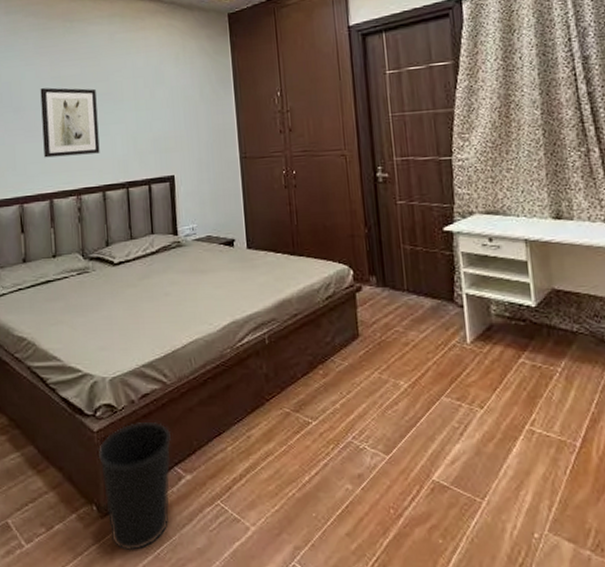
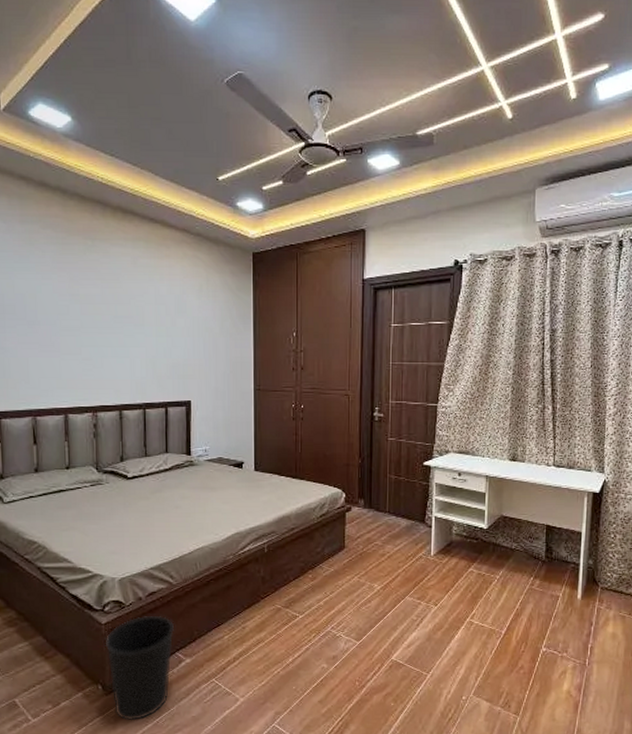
wall art: present [40,87,100,158] -> none [57,304,118,374]

